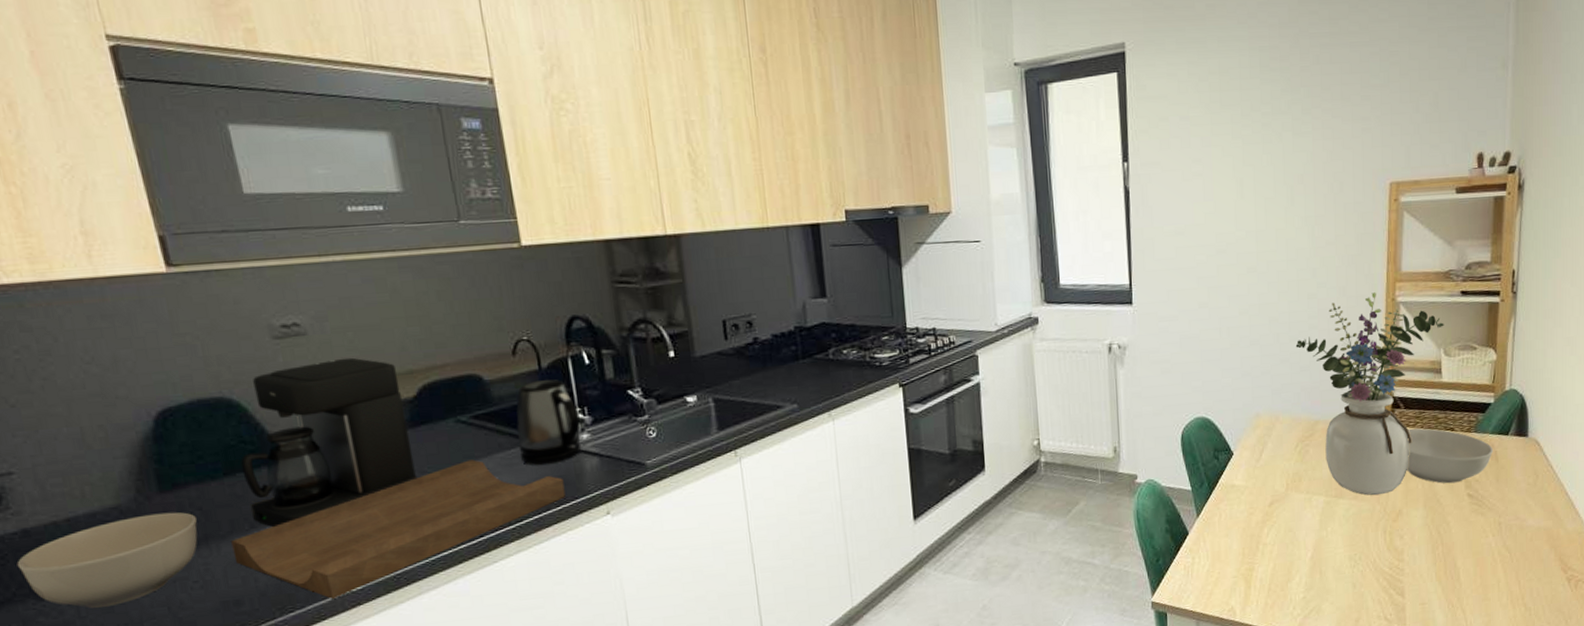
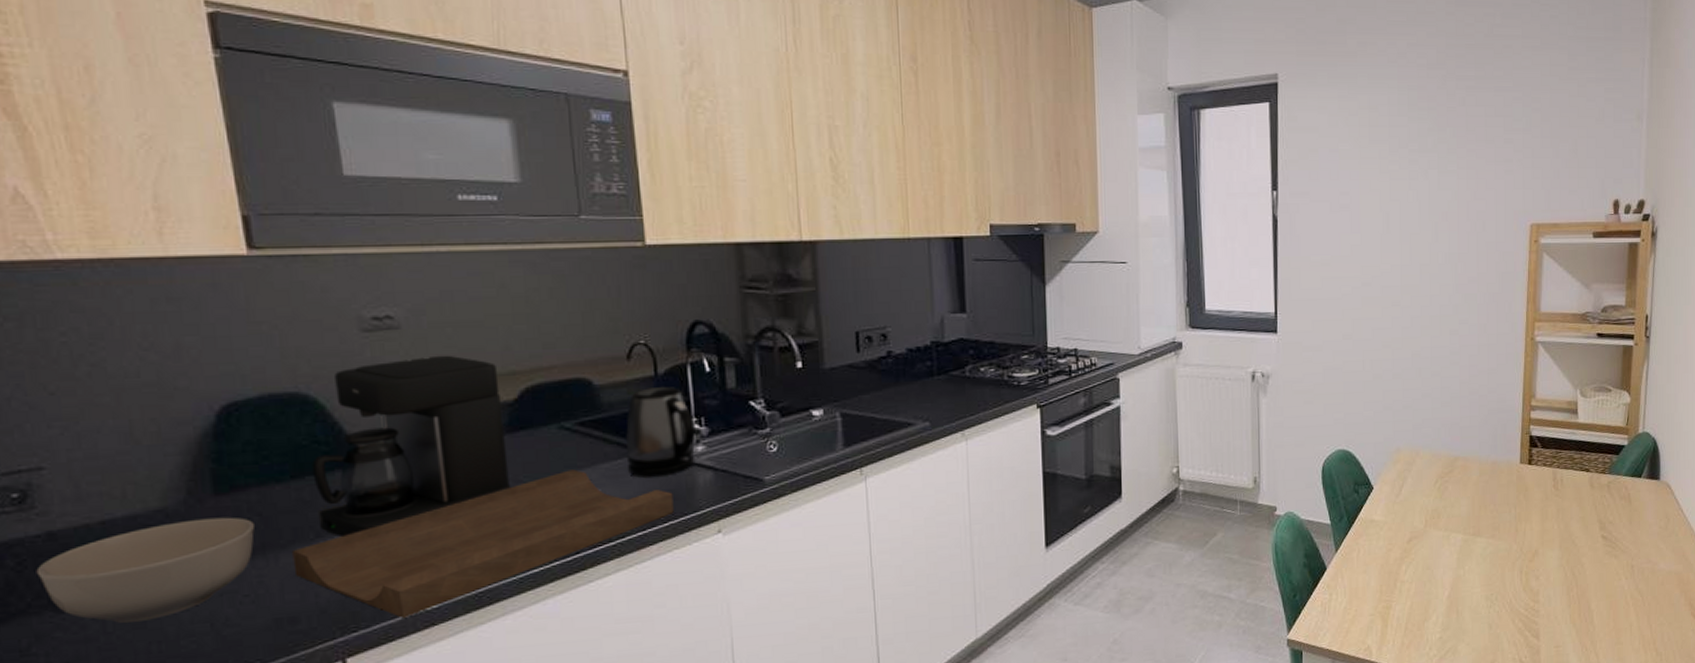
bouquet: present [1295,292,1444,496] -> none [1437,331,1581,535]
bowl: present [1406,428,1494,484] -> none [1542,467,1627,525]

